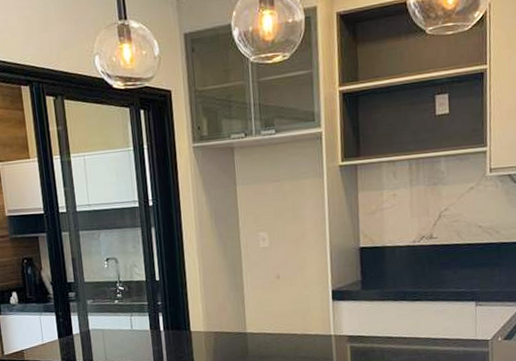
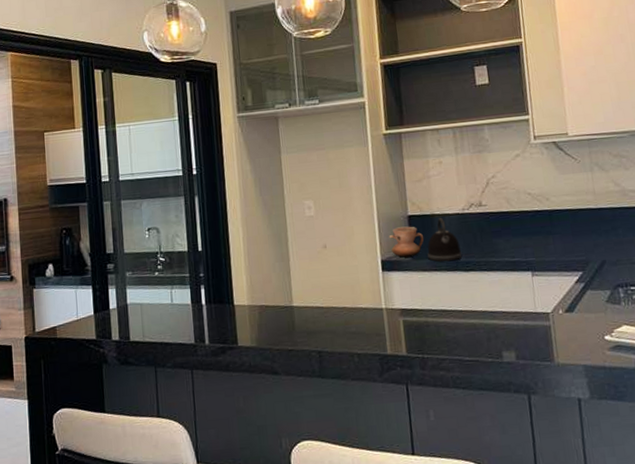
ceramic jug: none [340,257,374,288] -> present [389,226,424,258]
kettle: none [377,250,410,292] -> present [427,218,462,262]

